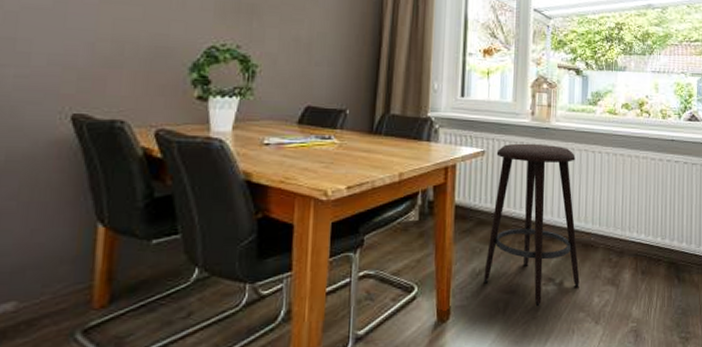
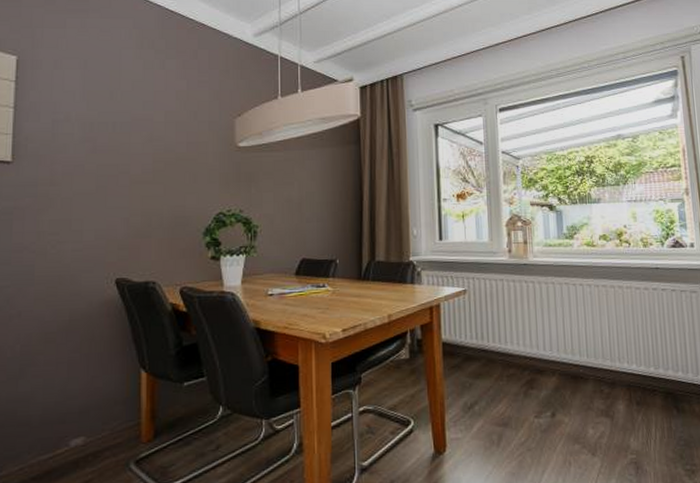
stool: present [483,143,580,307] -> none [475,280,572,439]

